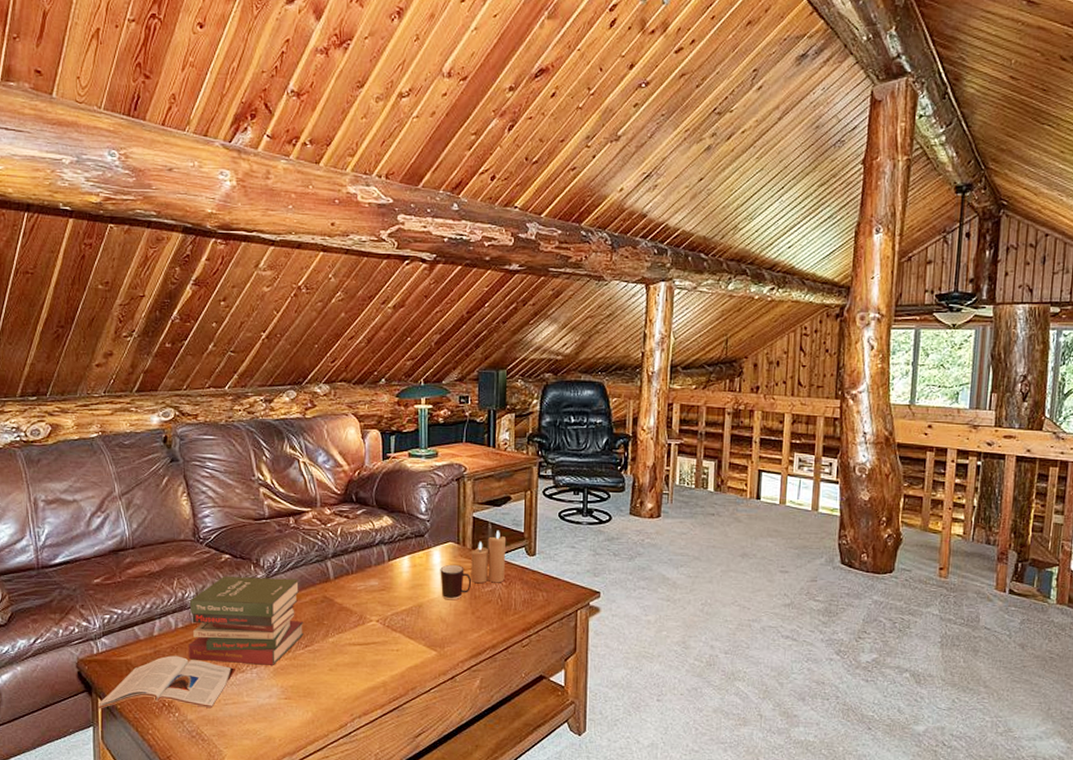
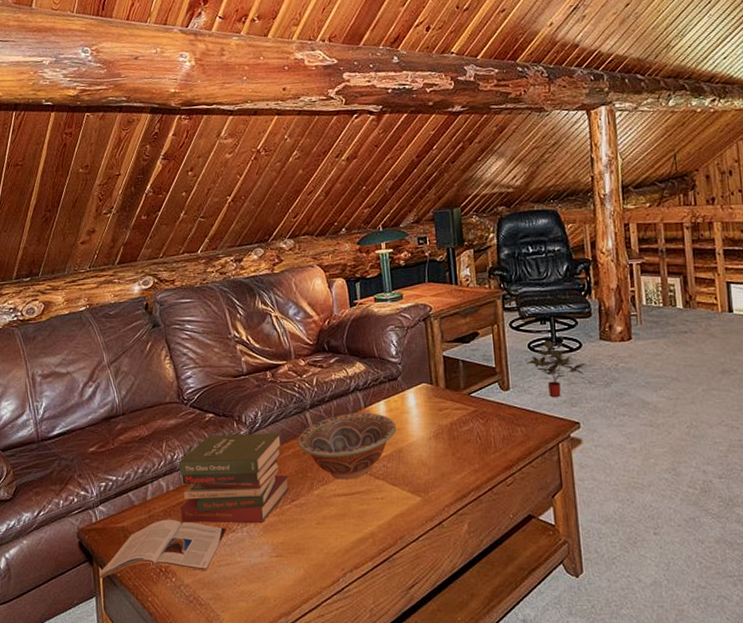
decorative bowl: none [317,565,419,630] -> present [298,412,397,480]
mug: present [440,564,472,600] -> none [416,405,449,443]
candle: present [471,530,507,583] -> none [445,367,481,422]
potted plant: none [555,511,613,566] -> present [526,340,586,397]

